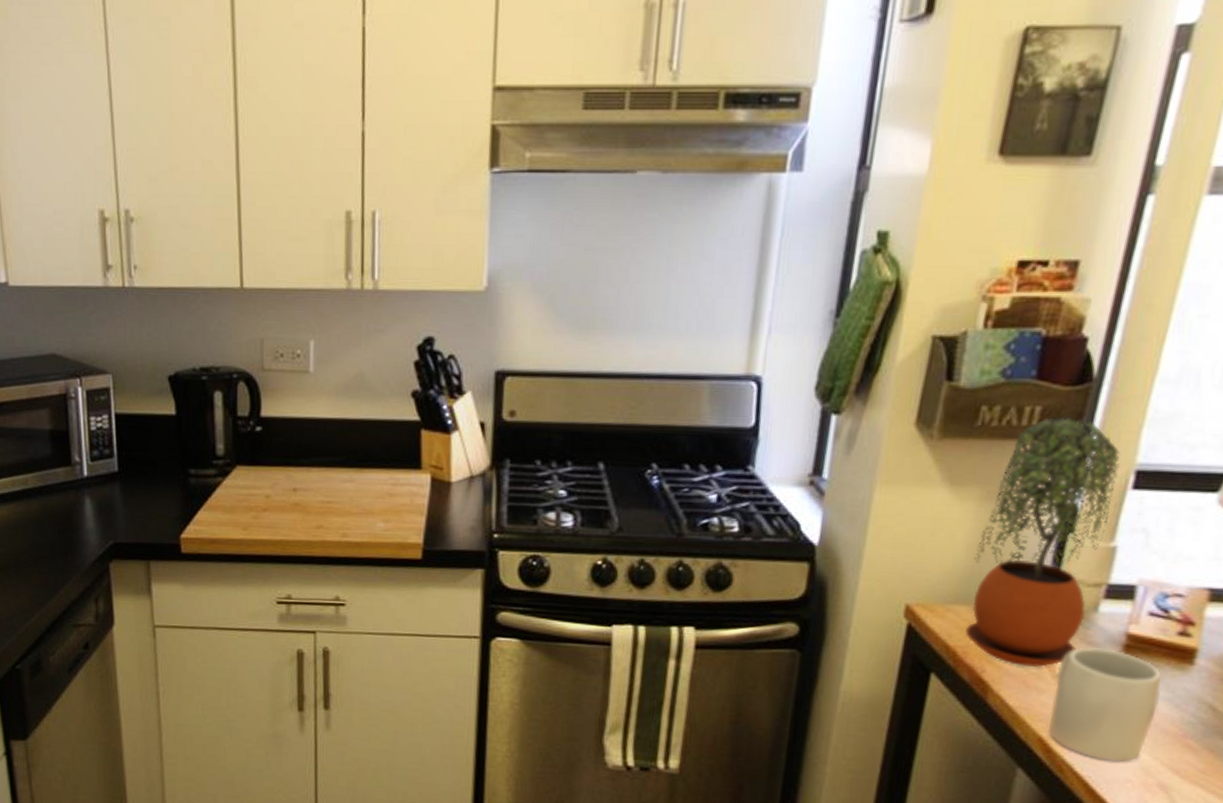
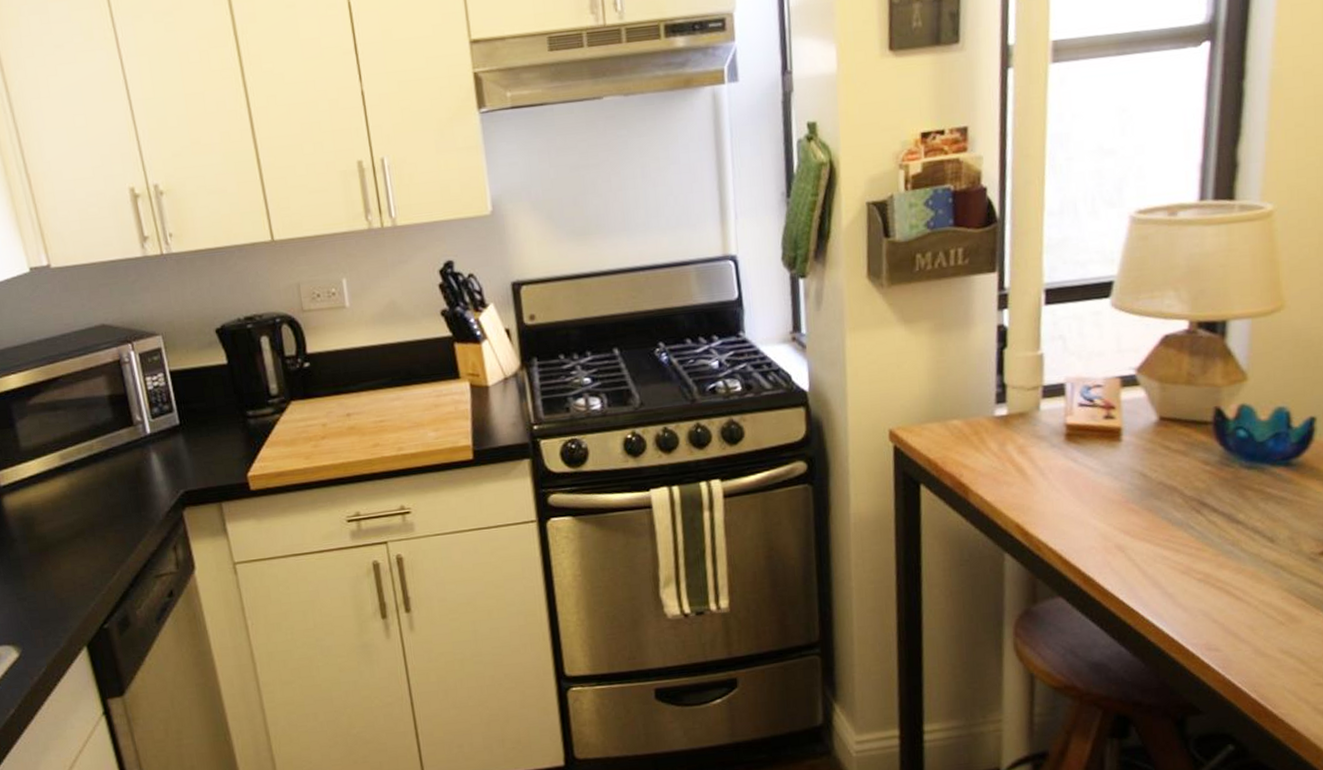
potted plant: present [965,416,1120,667] -> none [935,253,1033,466]
mug: present [1049,647,1161,763] -> none [1018,440,1101,535]

